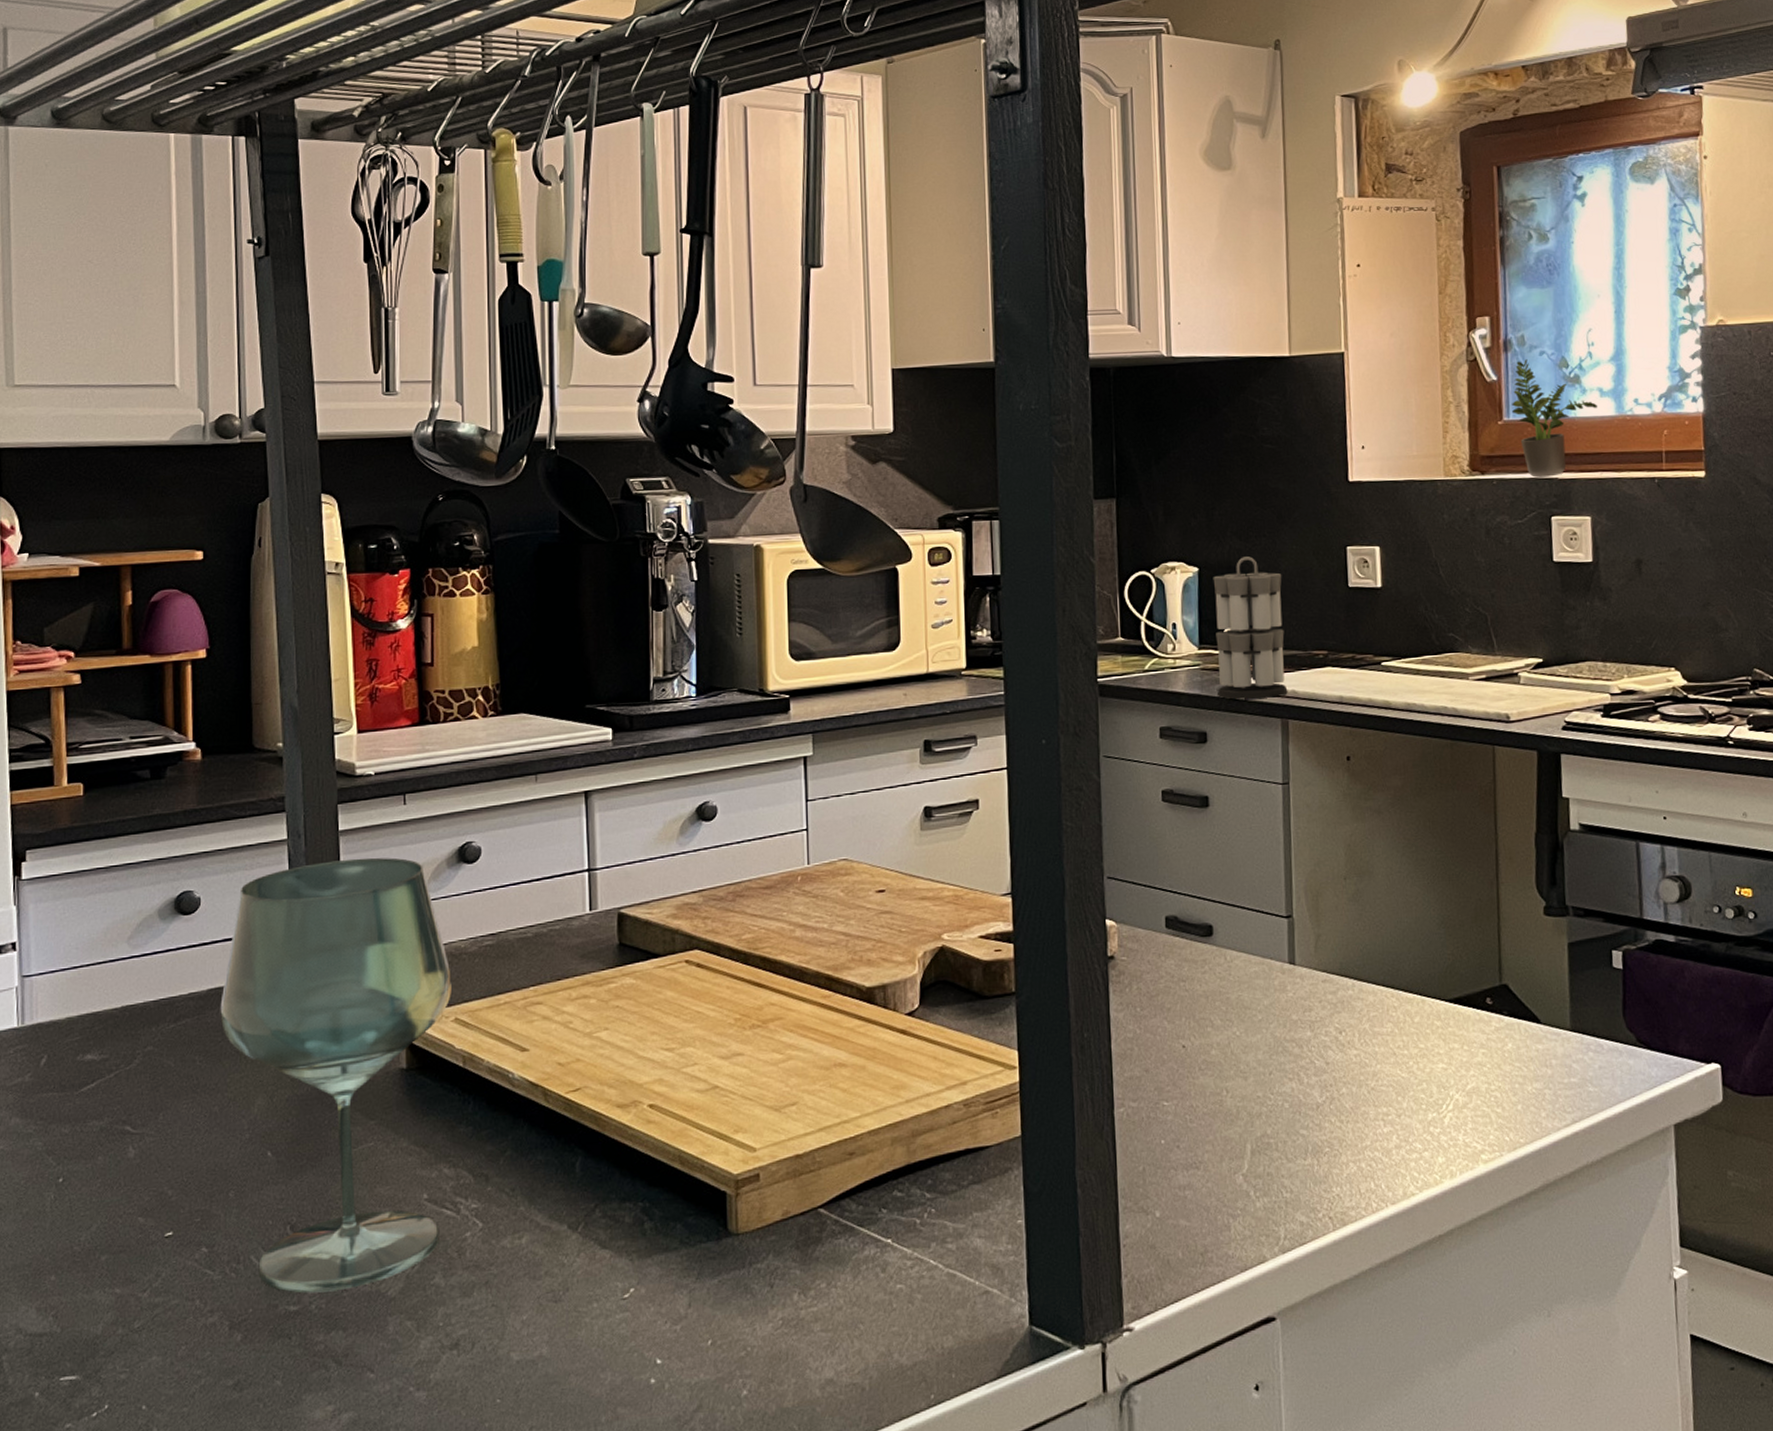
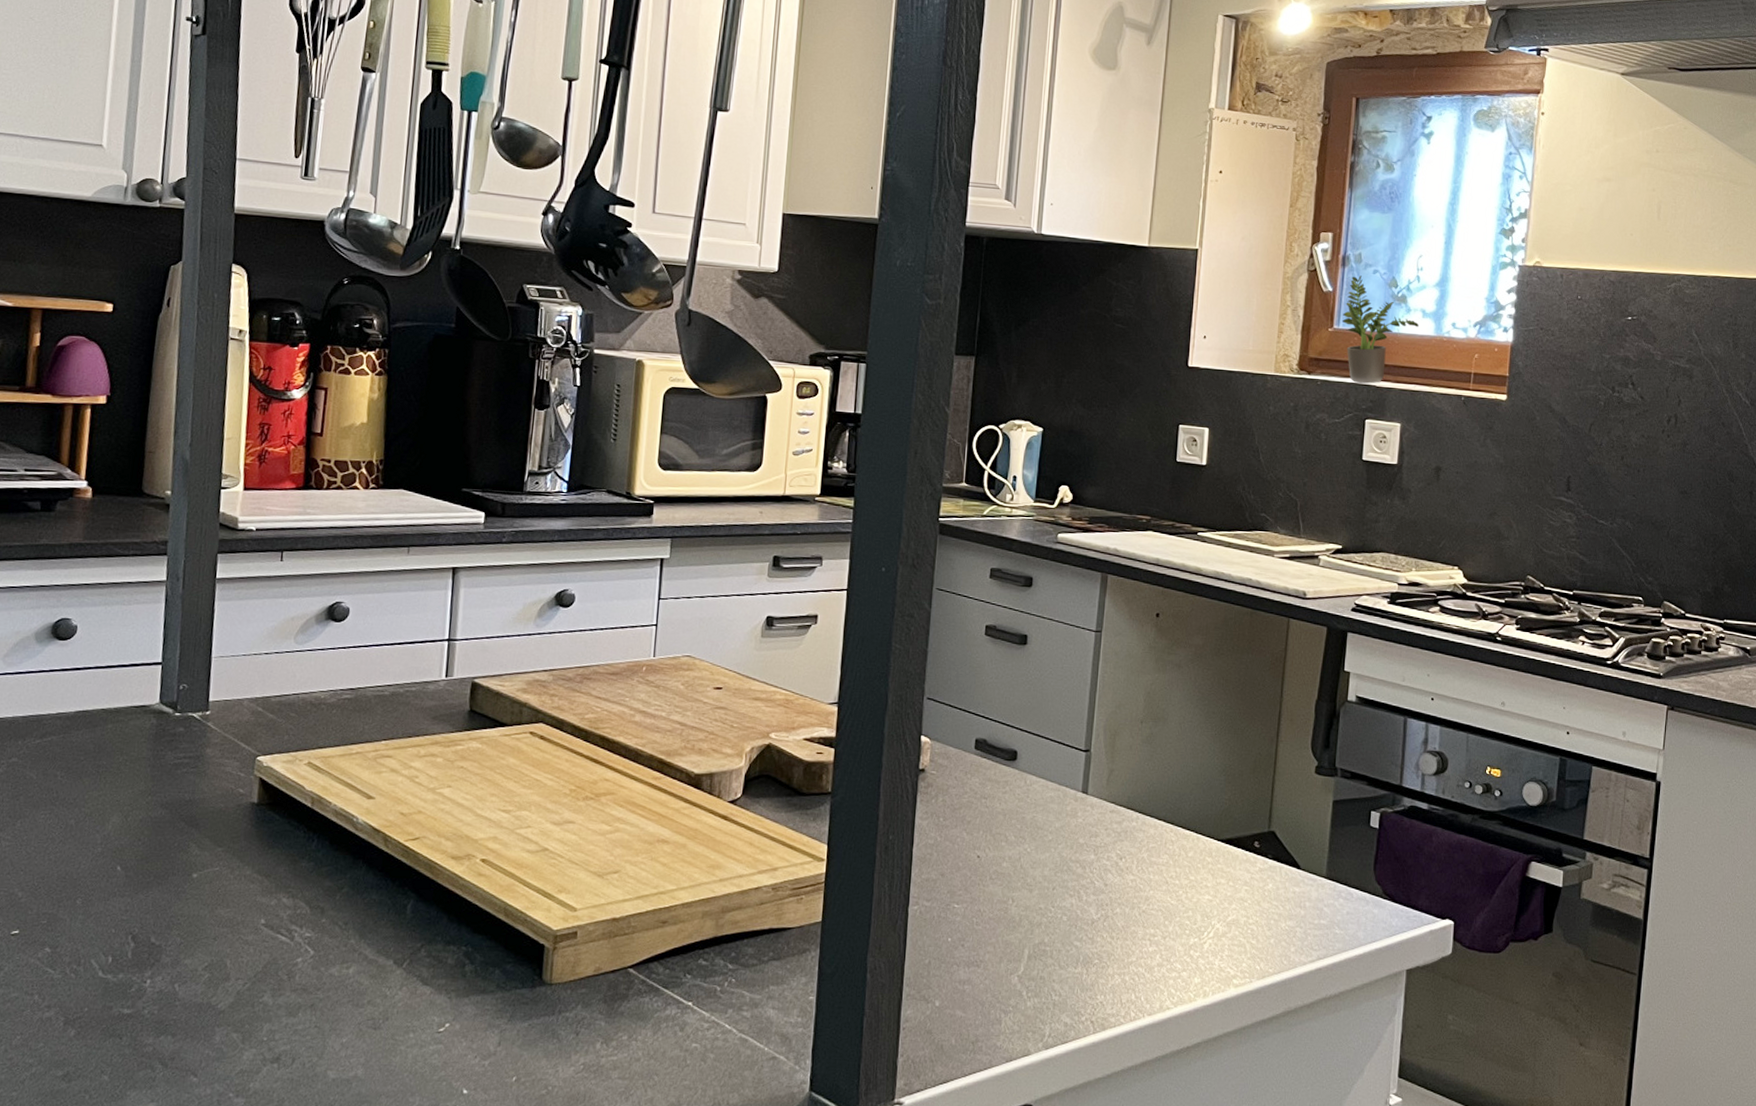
wine glass: present [220,857,453,1294] -> none [84,605,310,1000]
spice rack: present [1213,556,1288,699] -> none [1047,423,1118,553]

